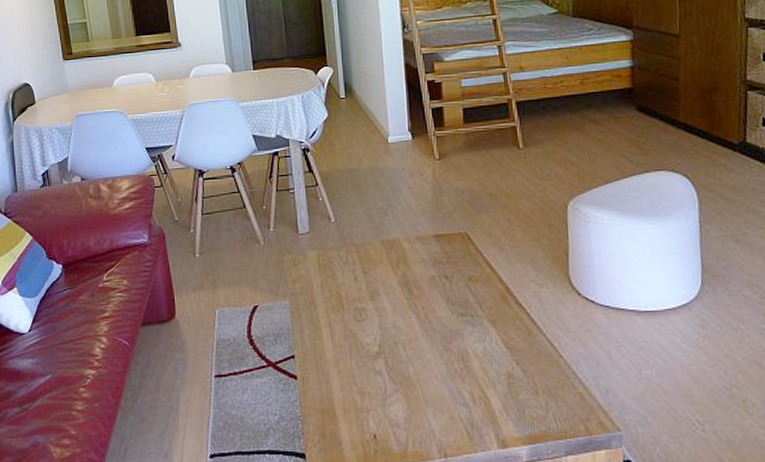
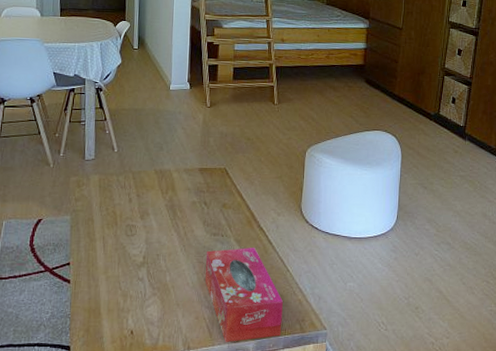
tissue box: none [454,329,562,448] -> present [204,248,283,342]

